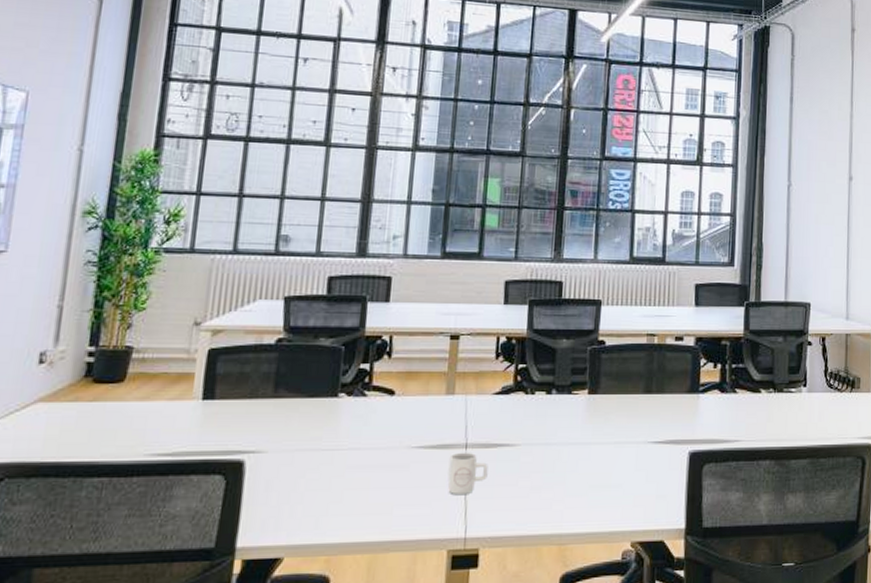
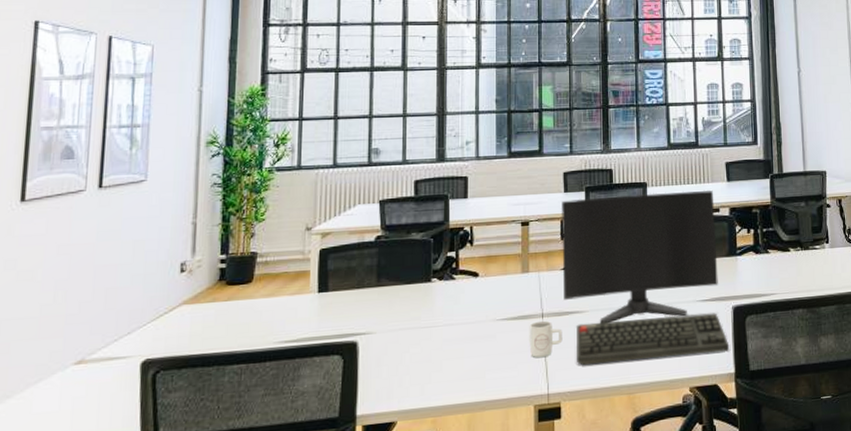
computer monitor: none [493,312,678,460] -> present [560,189,718,323]
computer keyboard: none [502,457,681,508] -> present [575,313,729,365]

